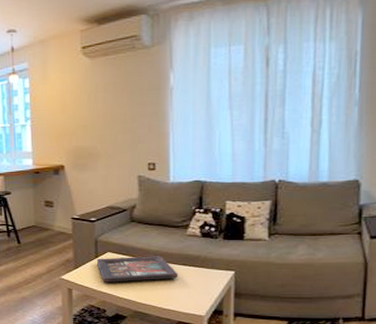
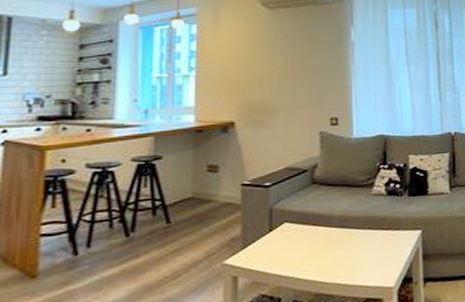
decorative tray: present [97,256,178,283] -> none [272,221,365,263]

